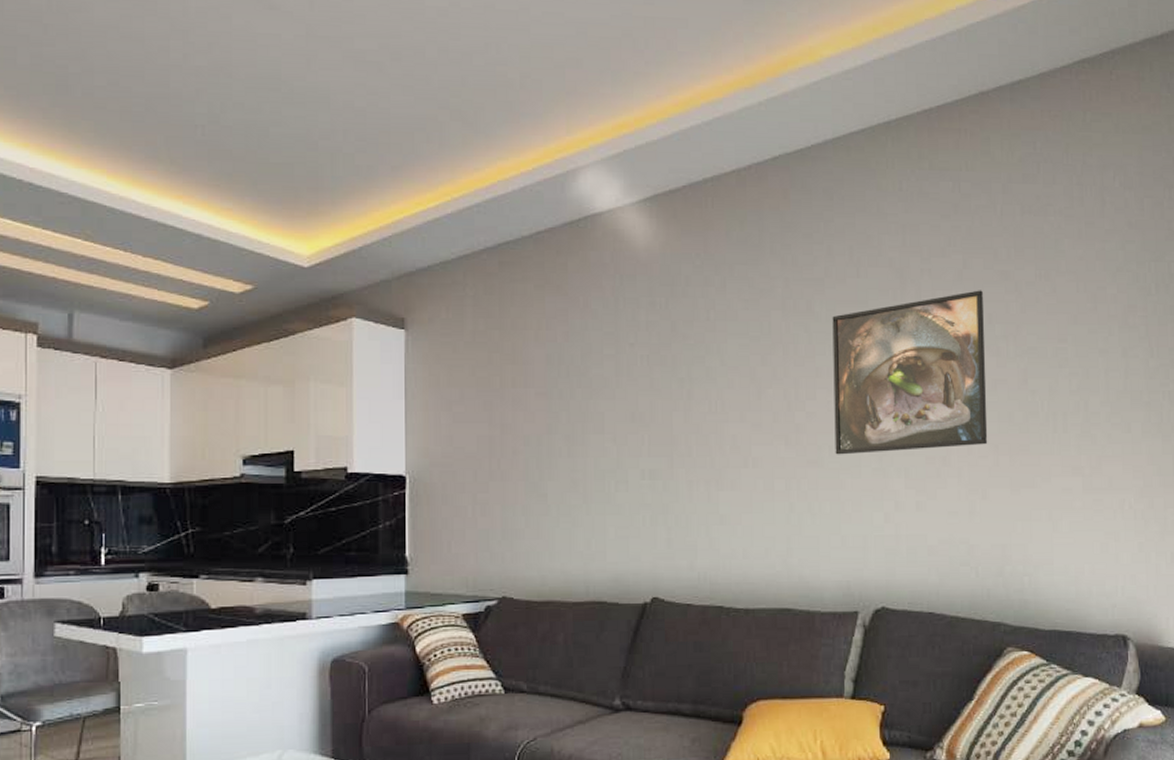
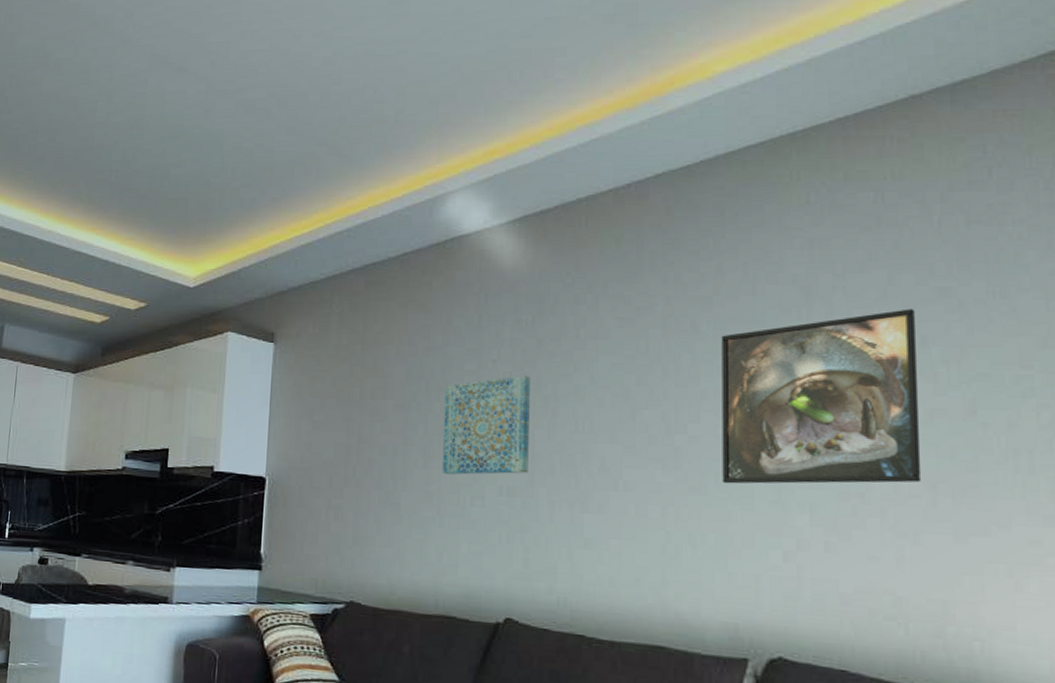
wall art: none [585,359,668,462] -> present [442,375,530,475]

